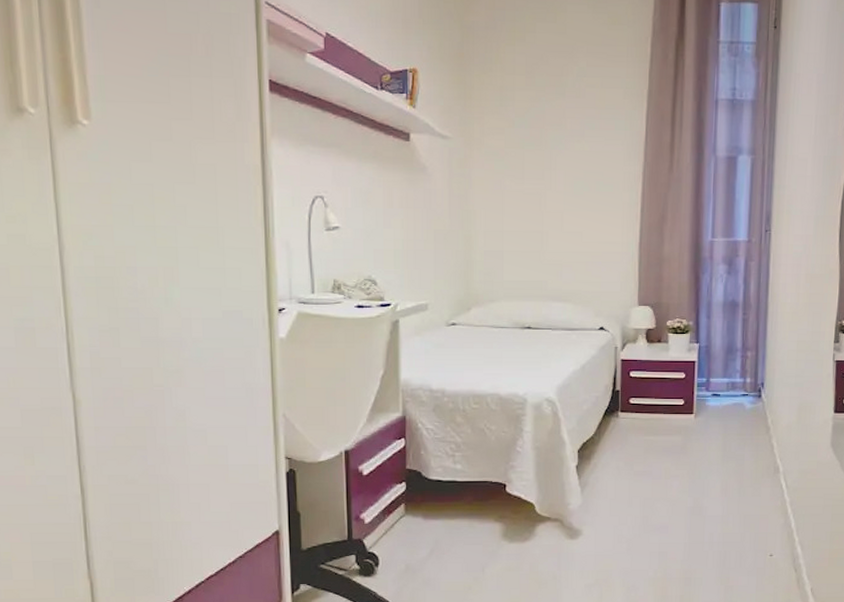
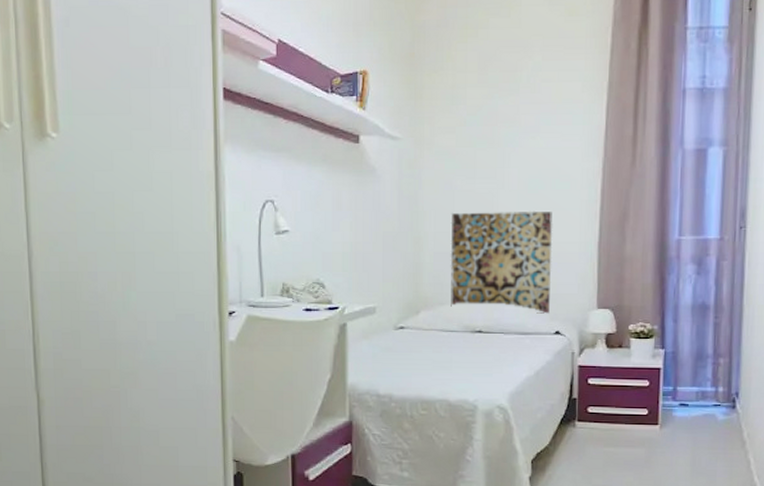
wall art: none [500,211,597,310] -> present [450,210,553,314]

